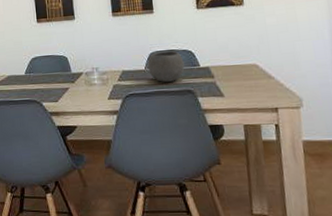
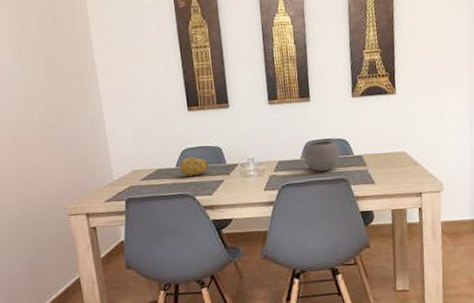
fruit: none [28,64,55,84] -> present [179,156,209,177]

